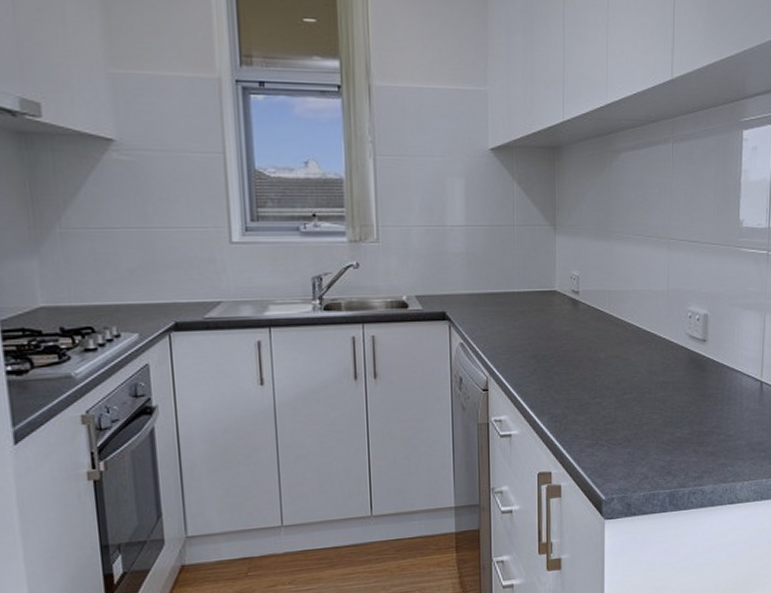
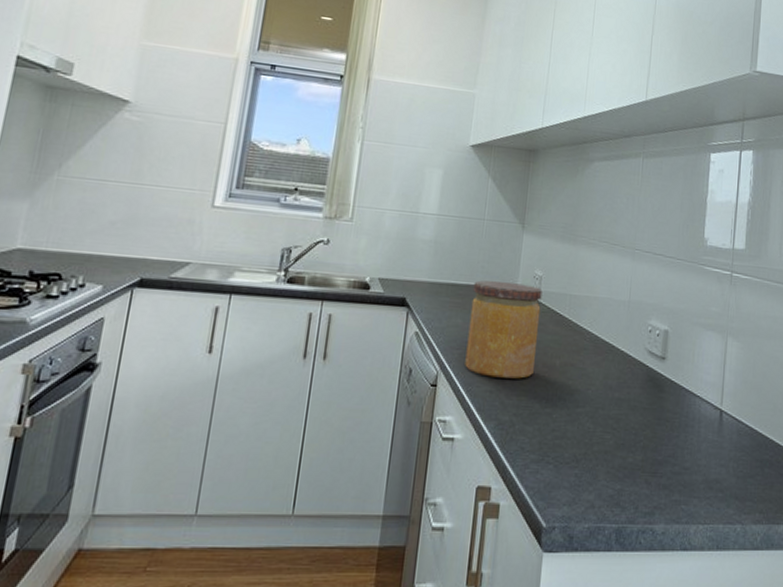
jar: none [511,285,581,377] -> present [465,280,542,379]

